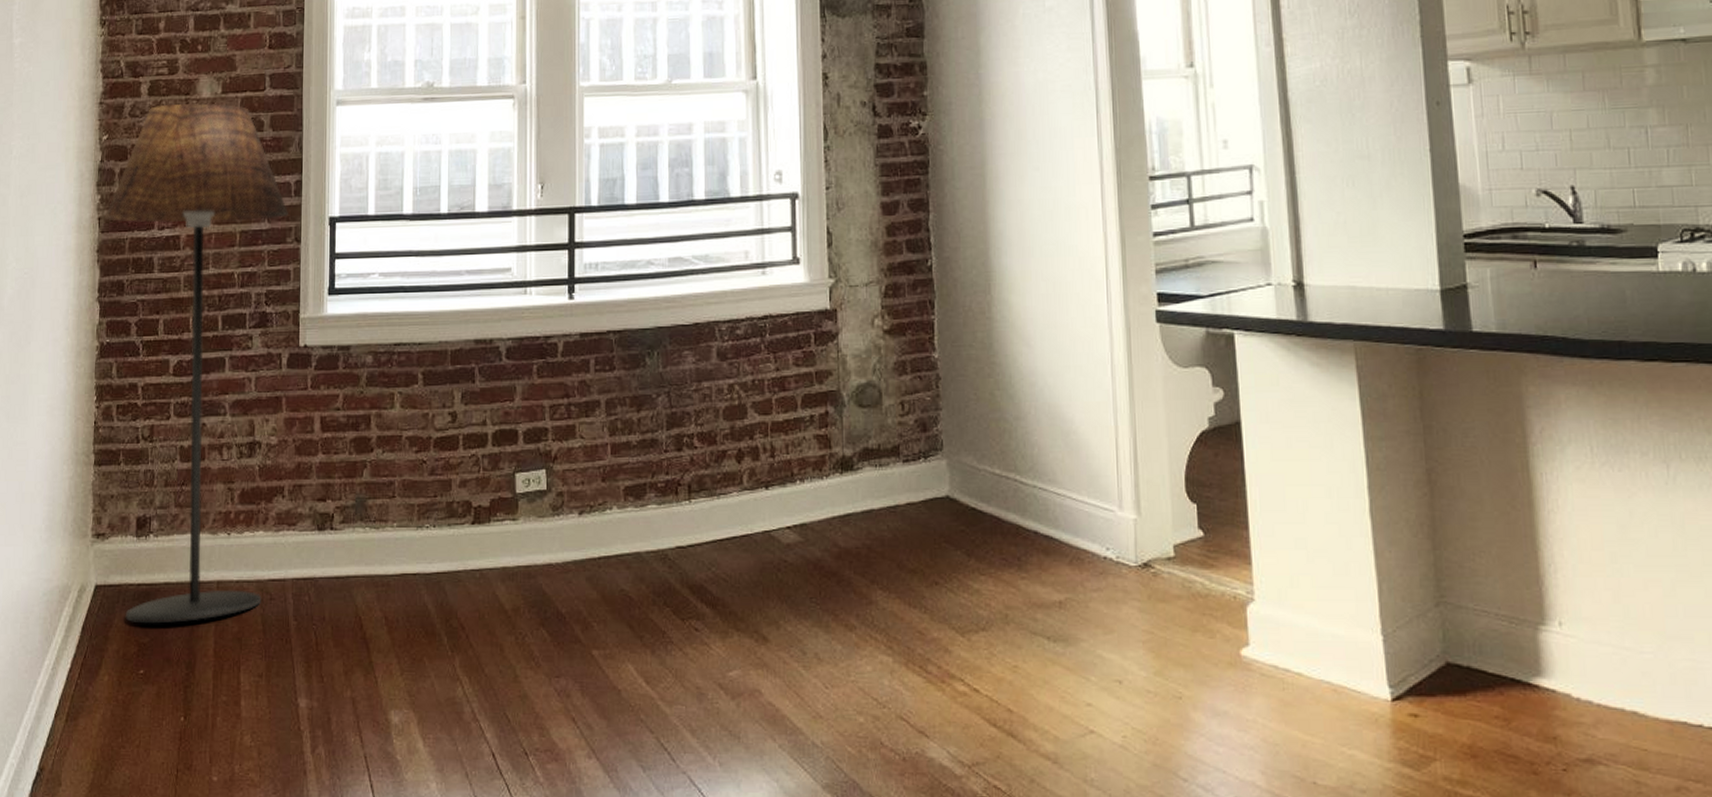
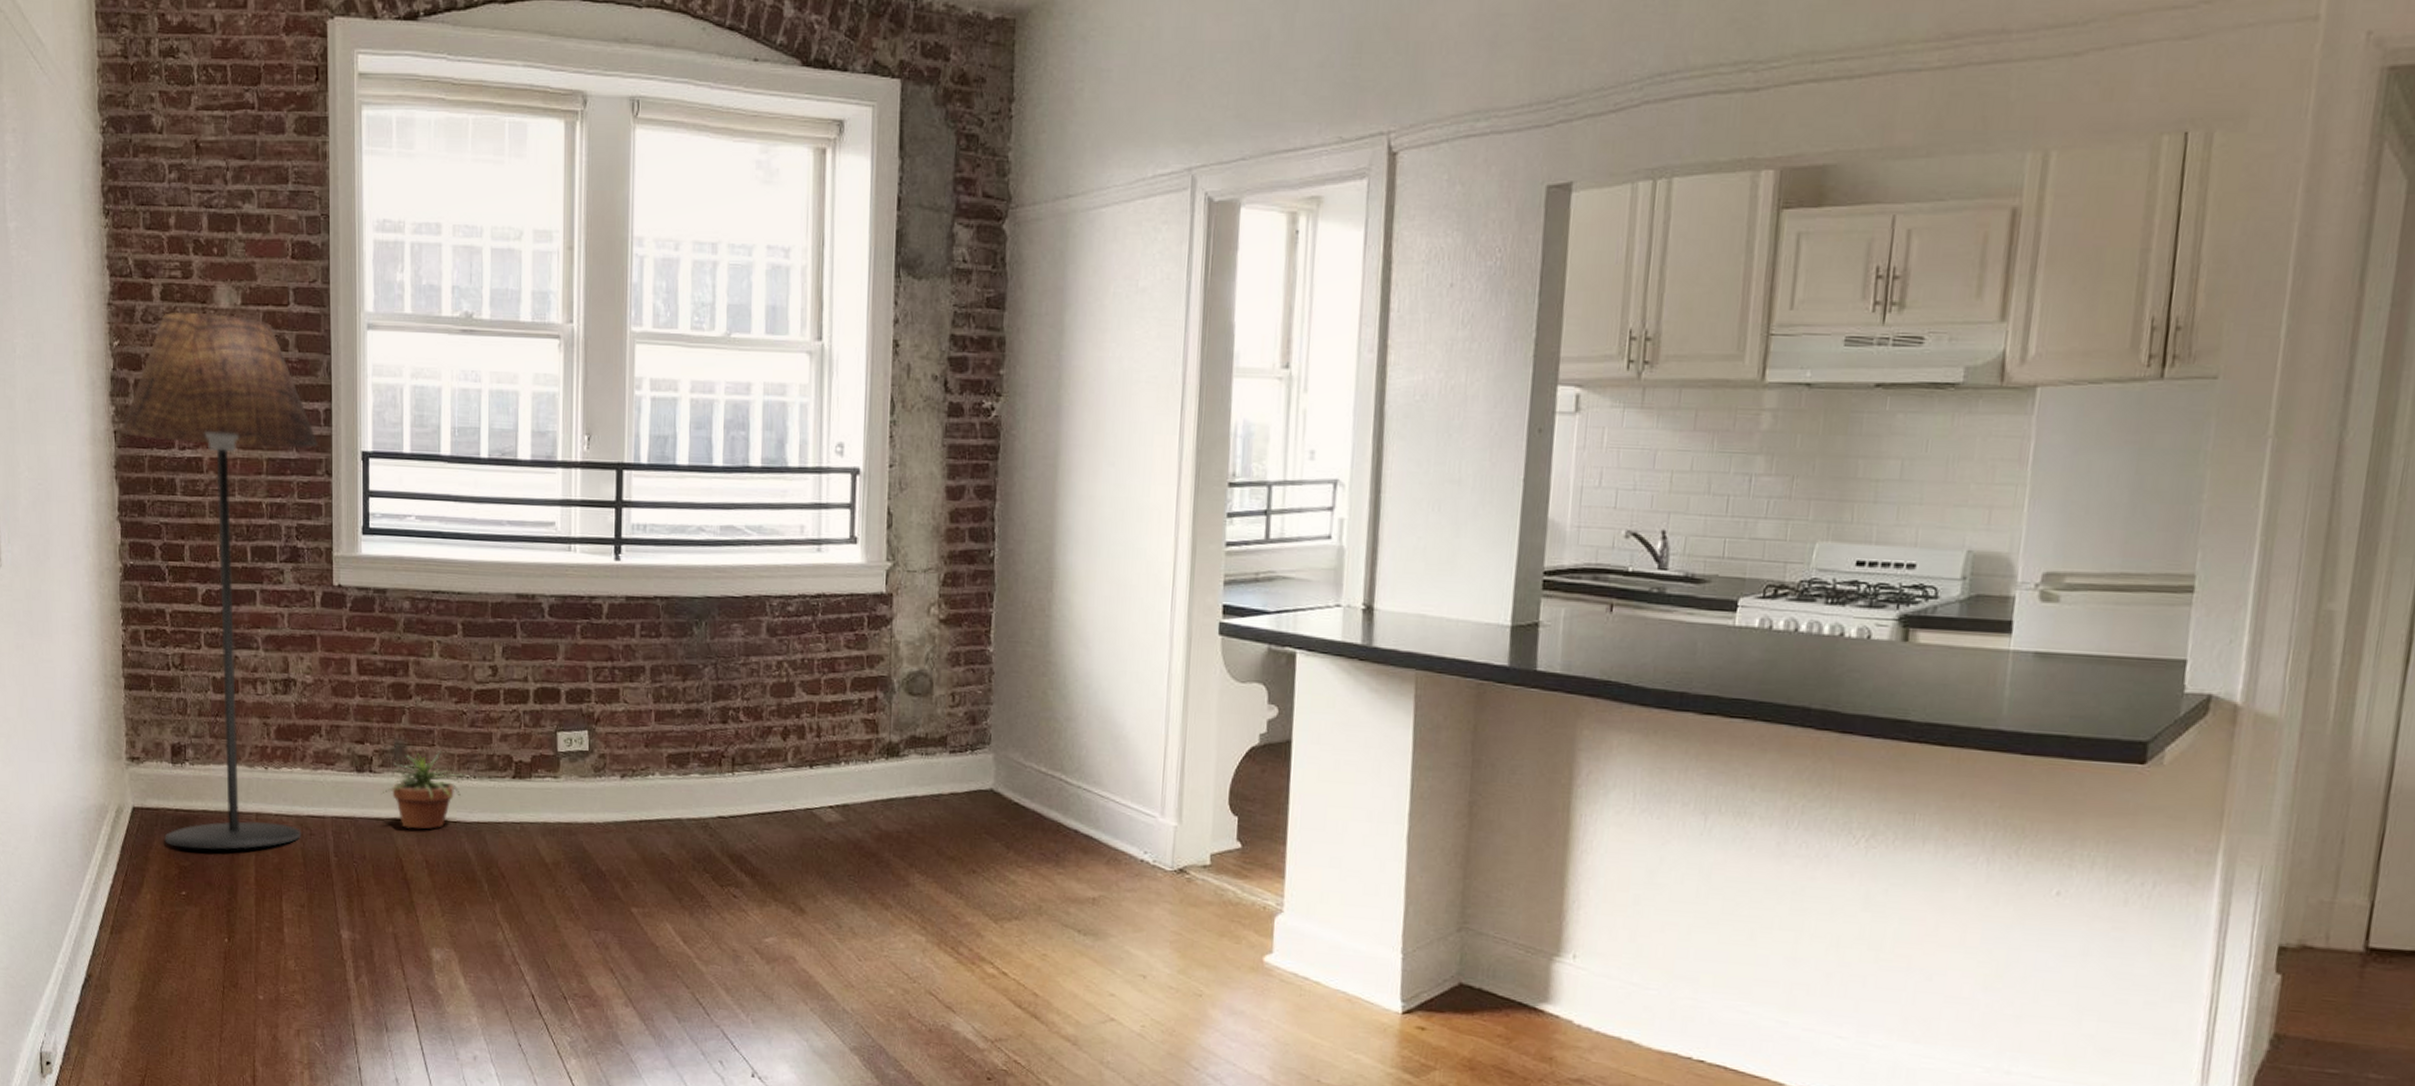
potted plant: none [341,502,428,585] -> present [380,751,469,829]

